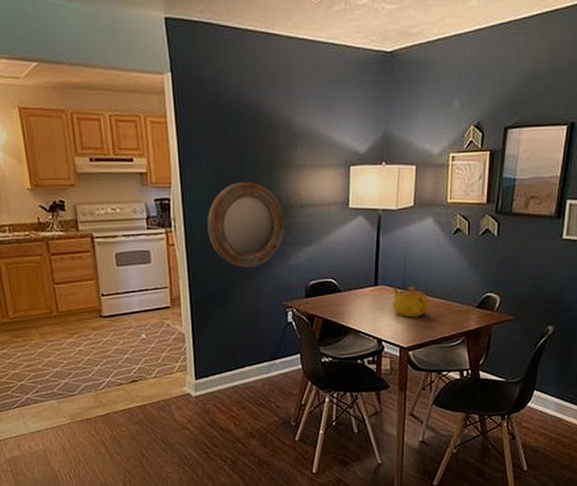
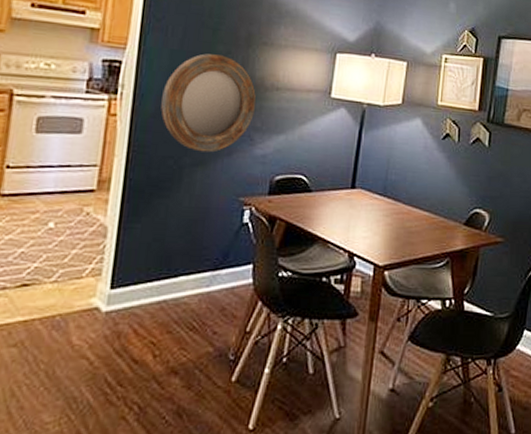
teapot: present [392,287,430,318] -> none [370,193,413,230]

